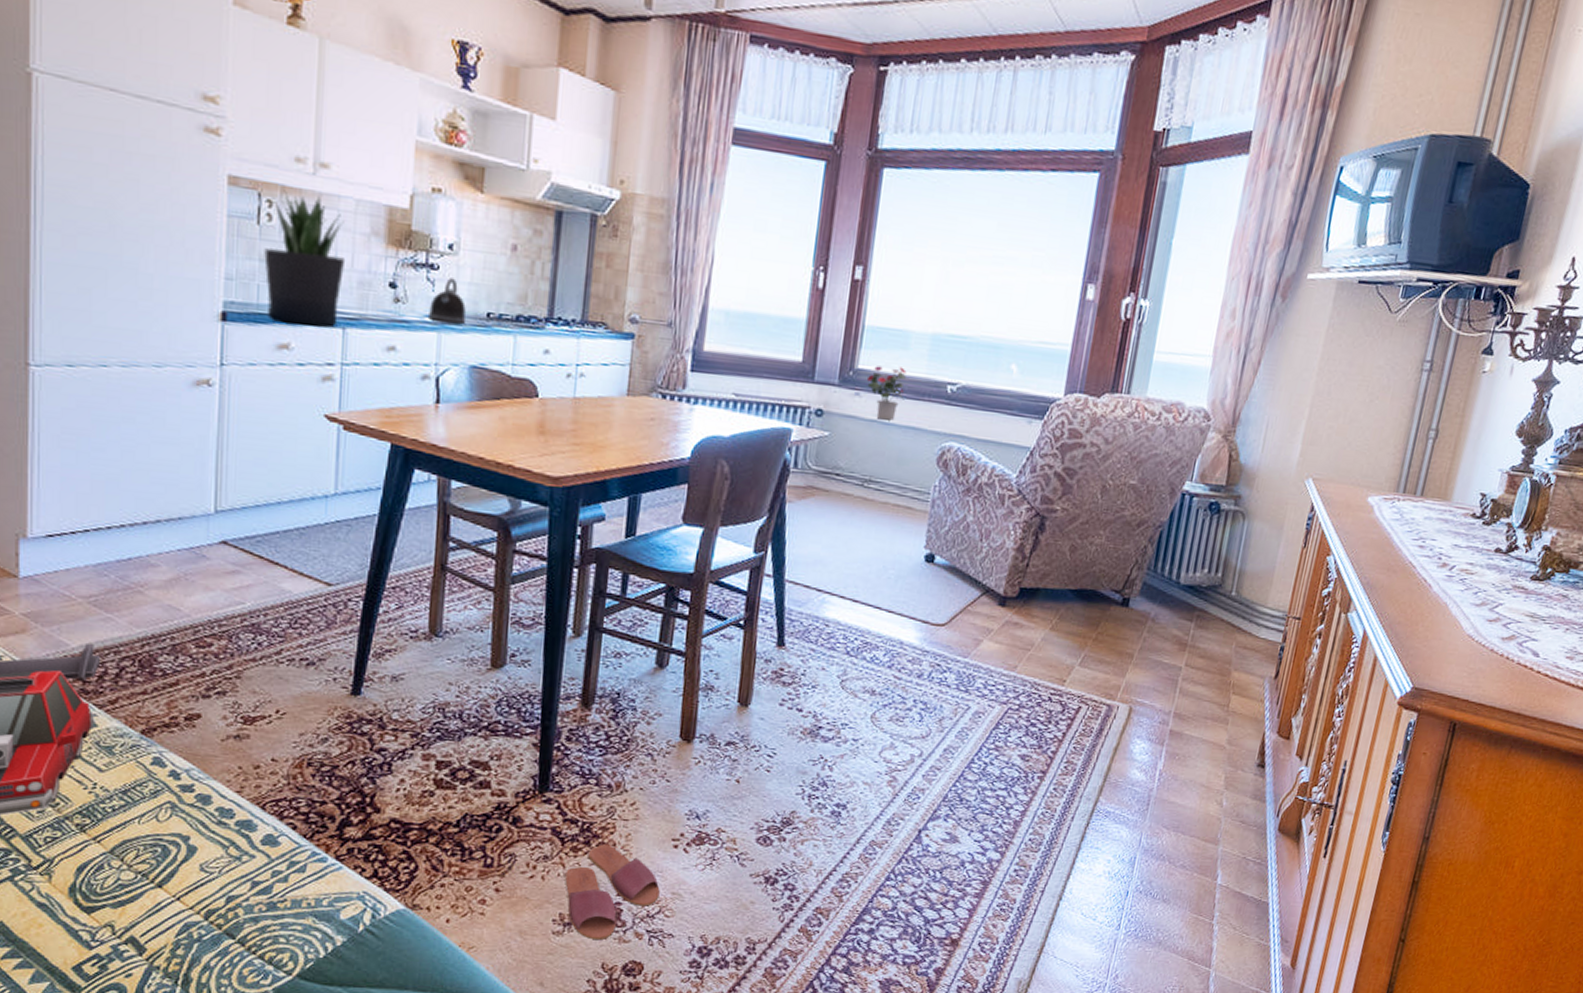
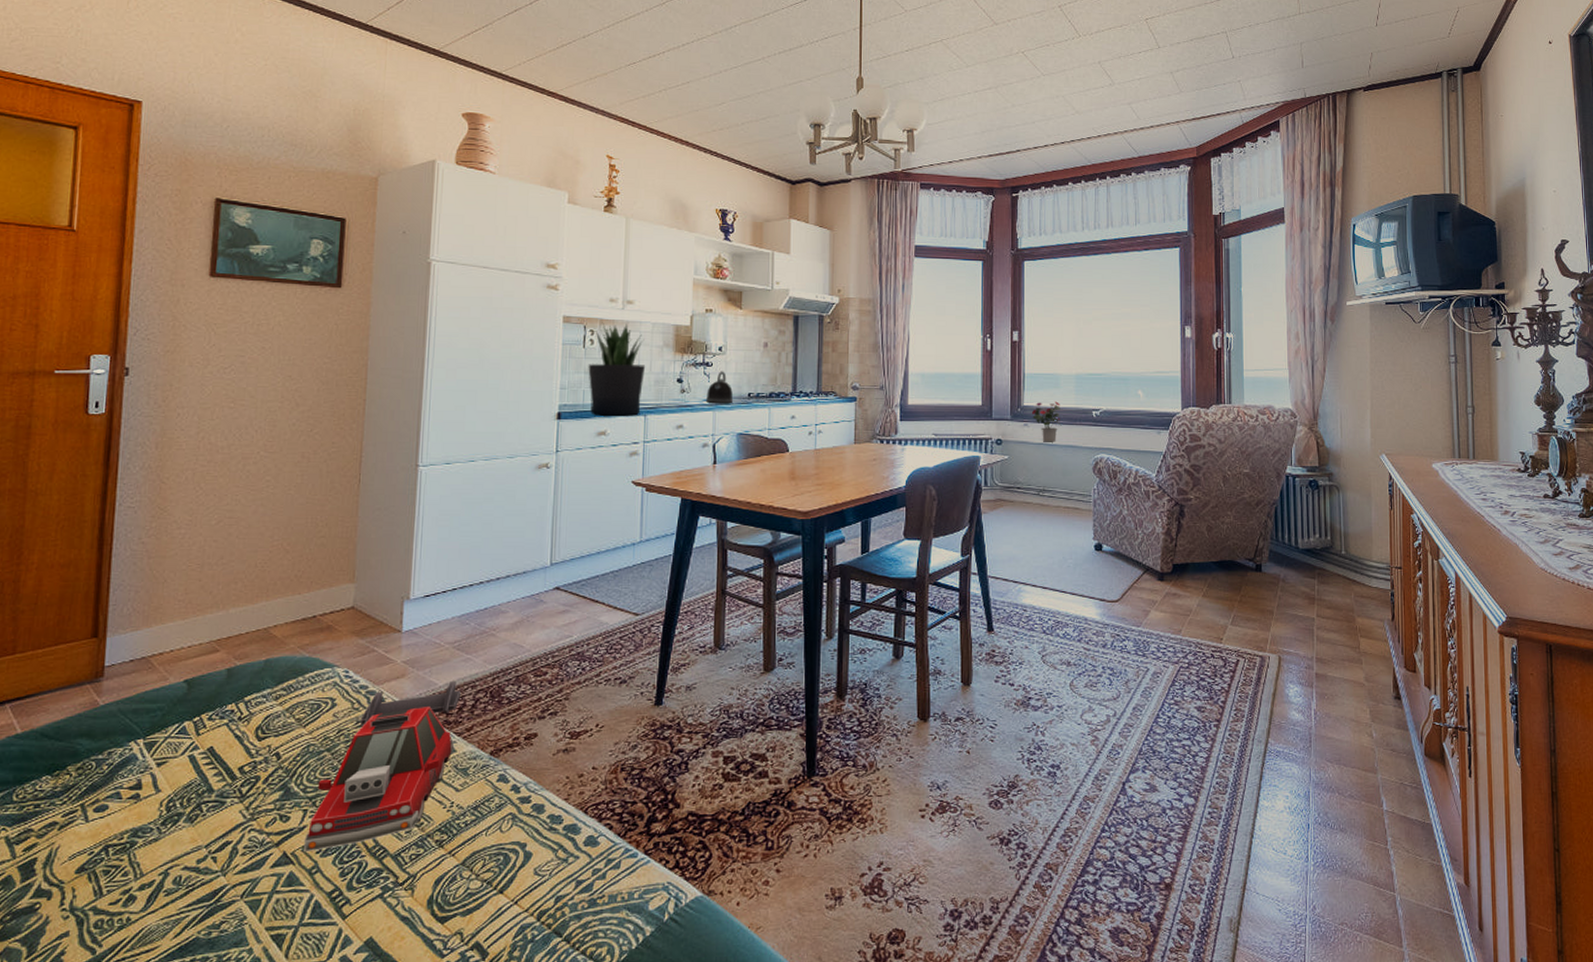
slippers: present [565,844,660,939] -> none [834,820,913,911]

